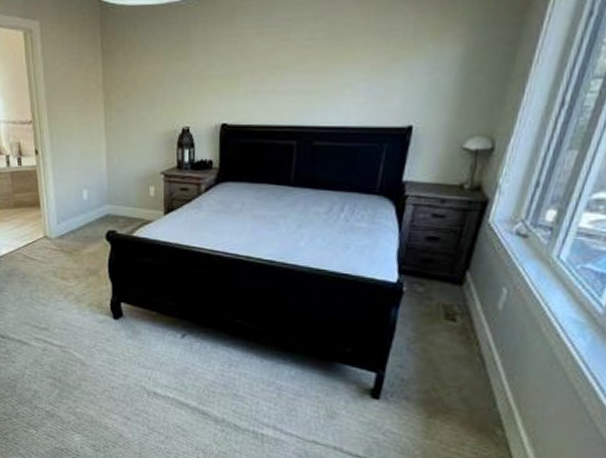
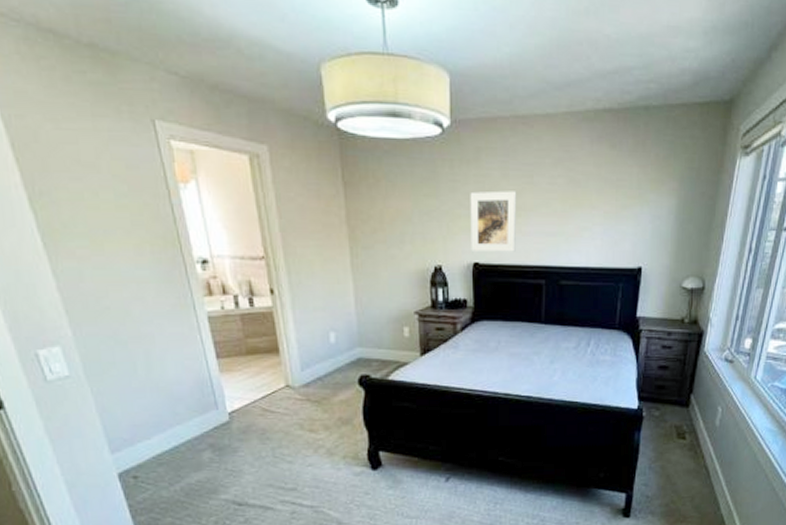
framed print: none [219,49,272,112] -> present [470,190,517,252]

